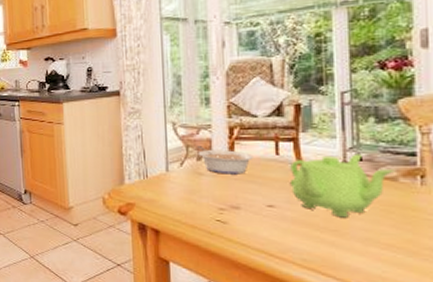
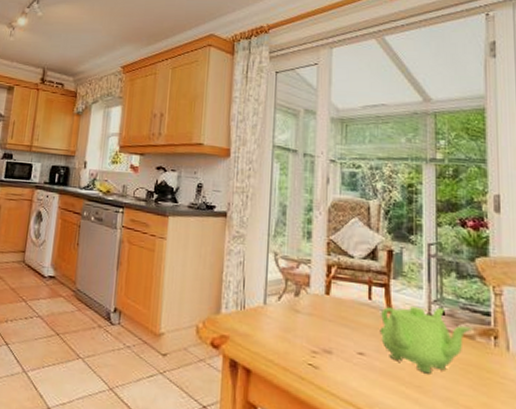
legume: present [197,146,254,175] -> none [296,281,348,316]

